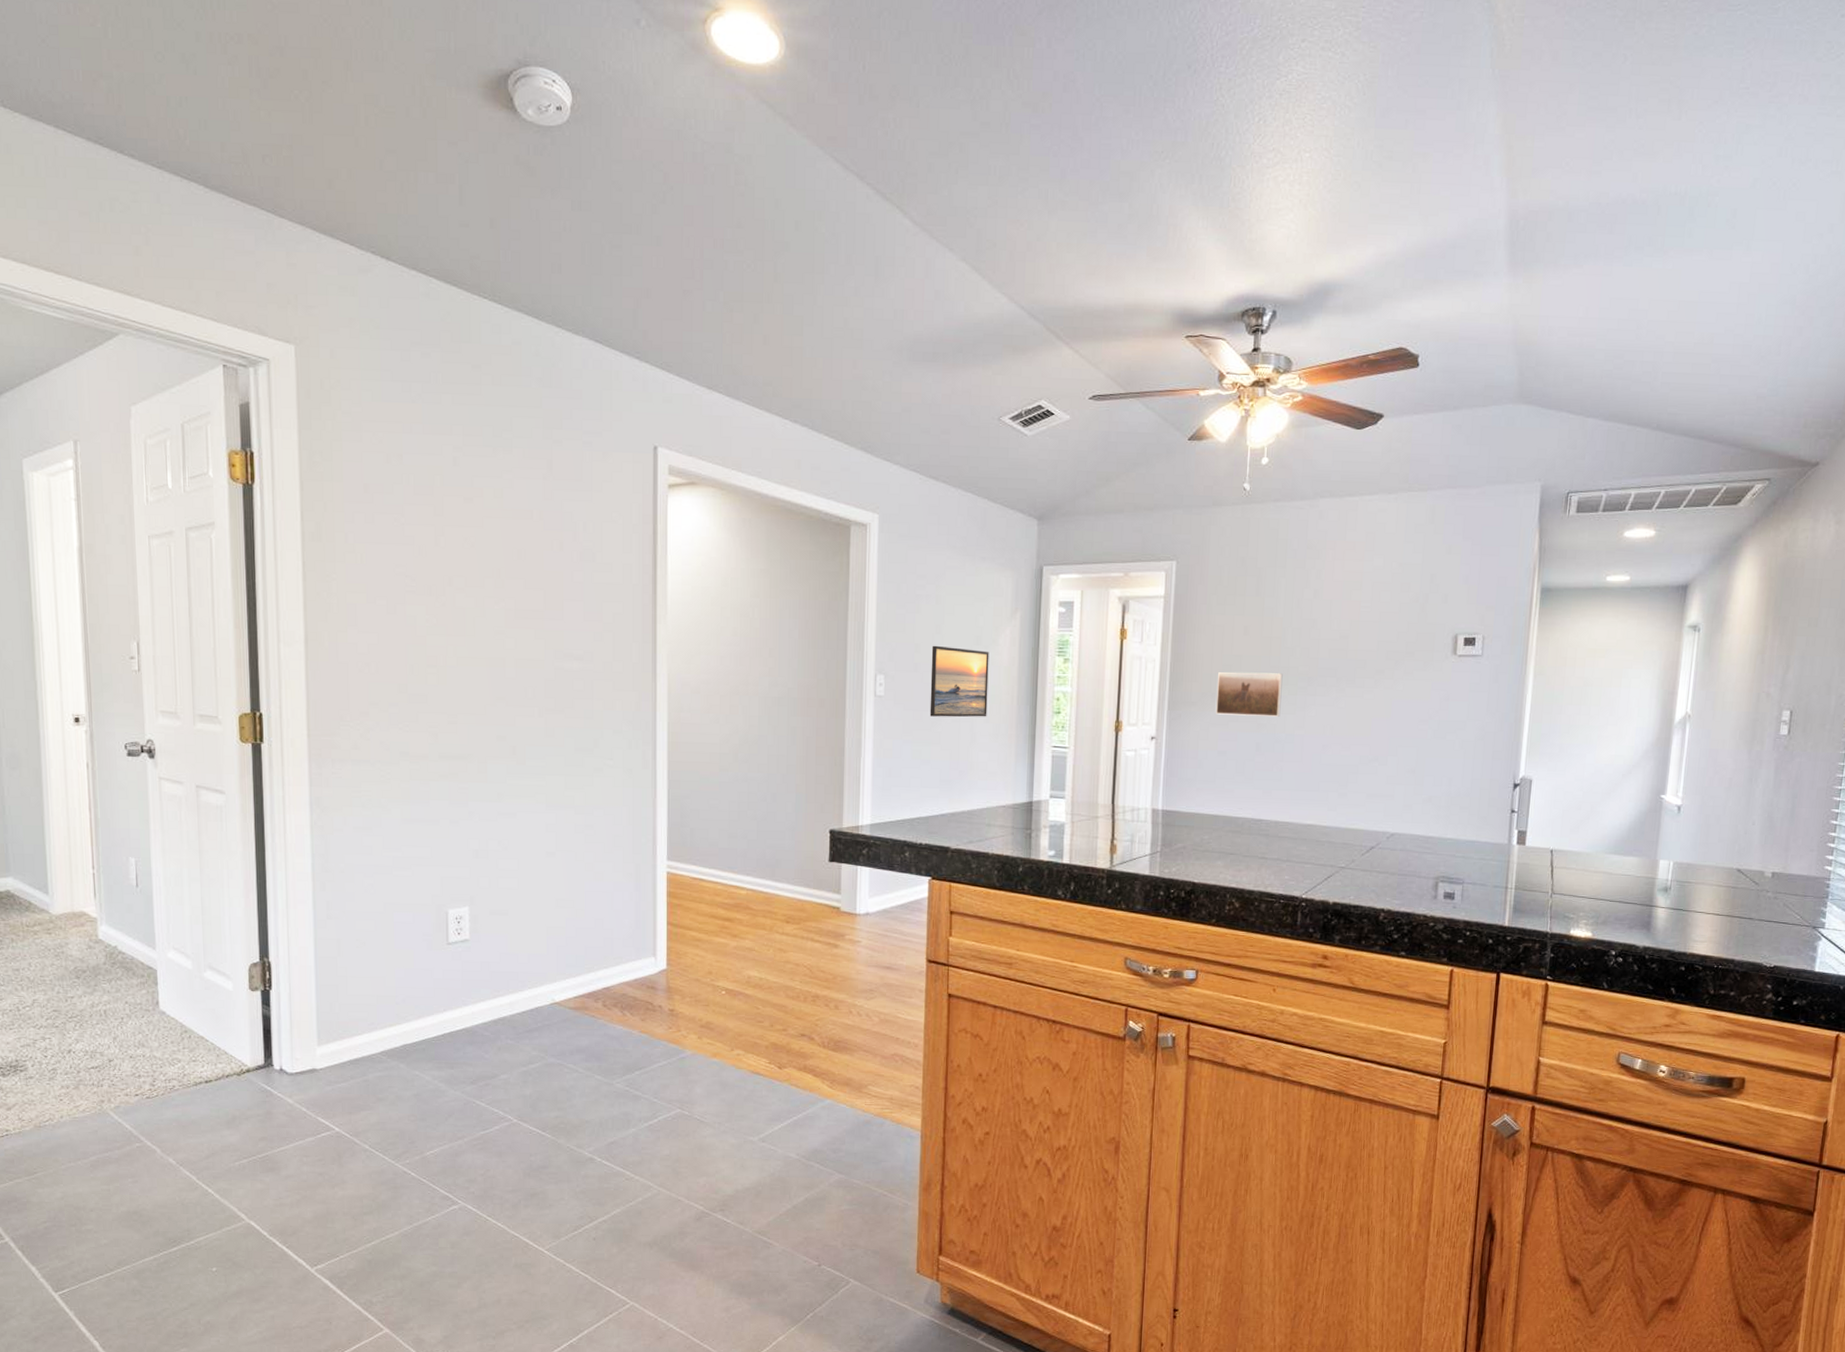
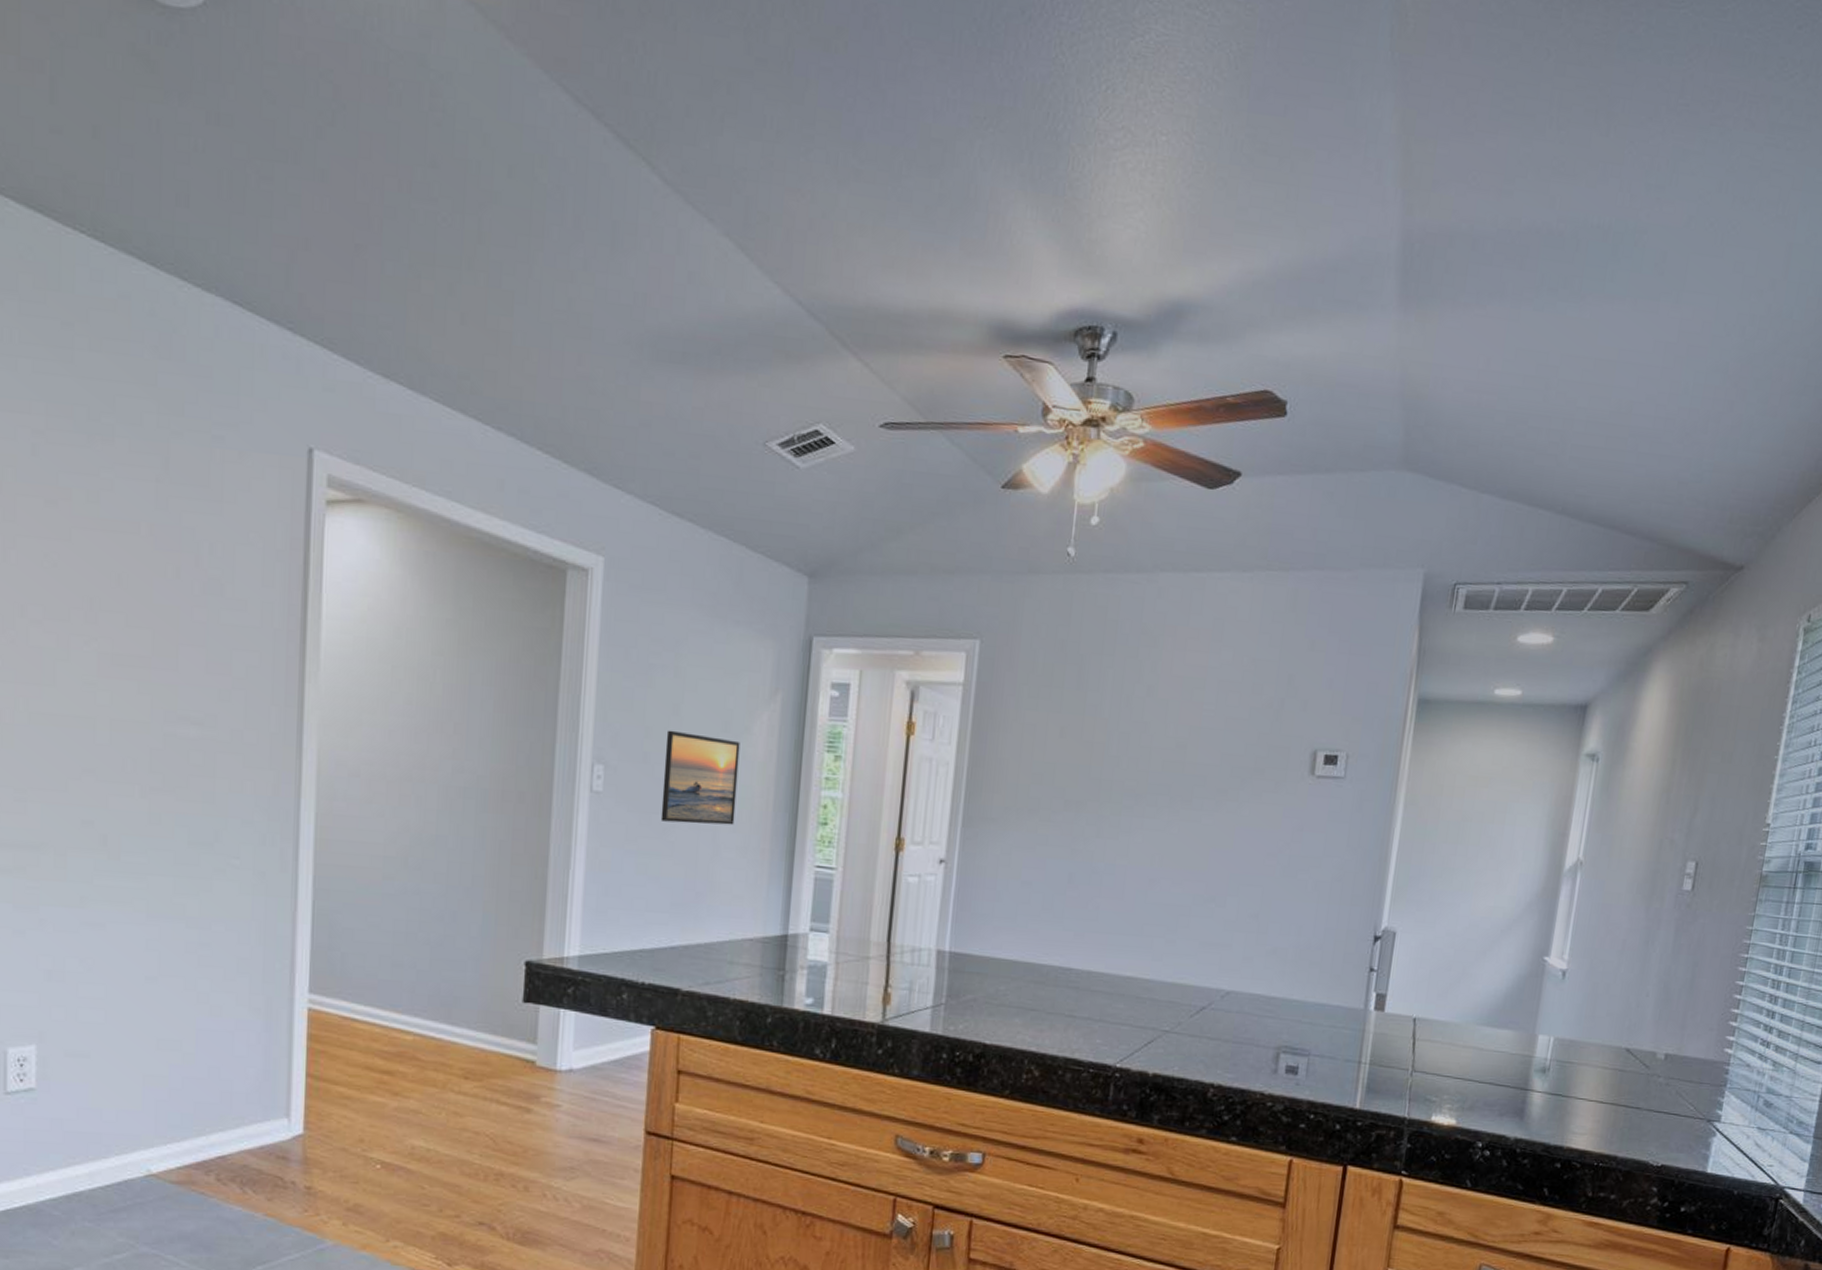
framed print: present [1215,672,1283,717] -> none [1020,783,1105,842]

